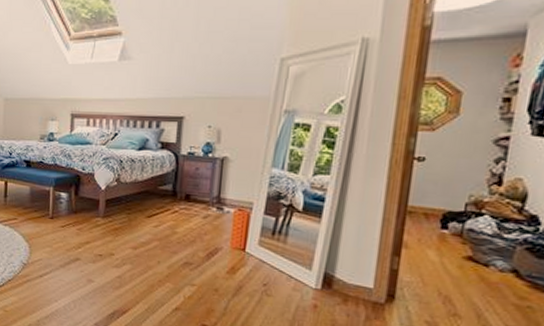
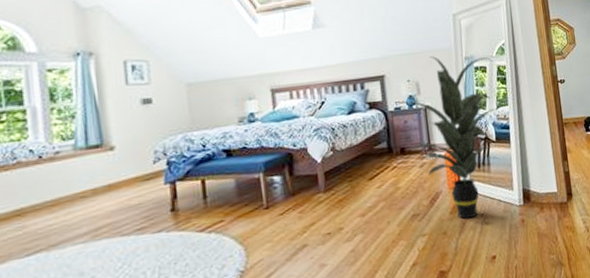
indoor plant: none [191,104,322,285] -> present [397,56,497,219]

